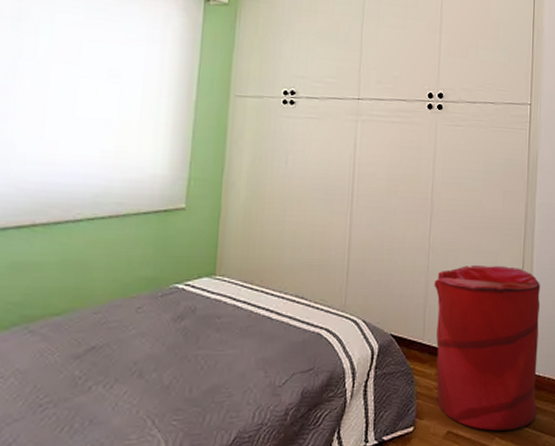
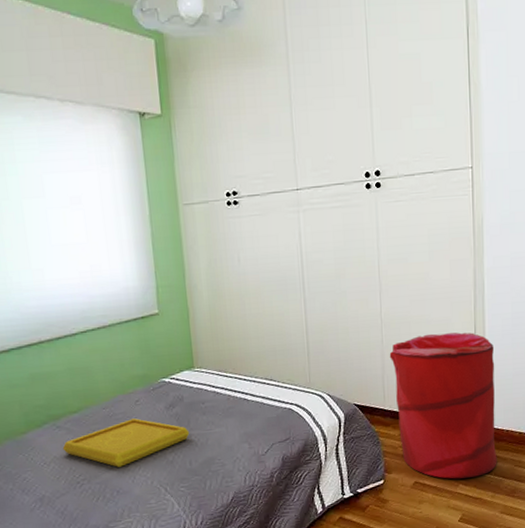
serving tray: none [30,329,197,389] -> present [62,418,190,467]

